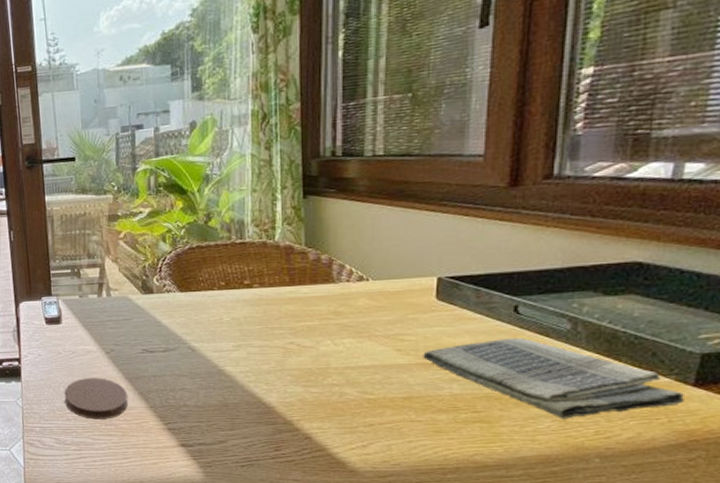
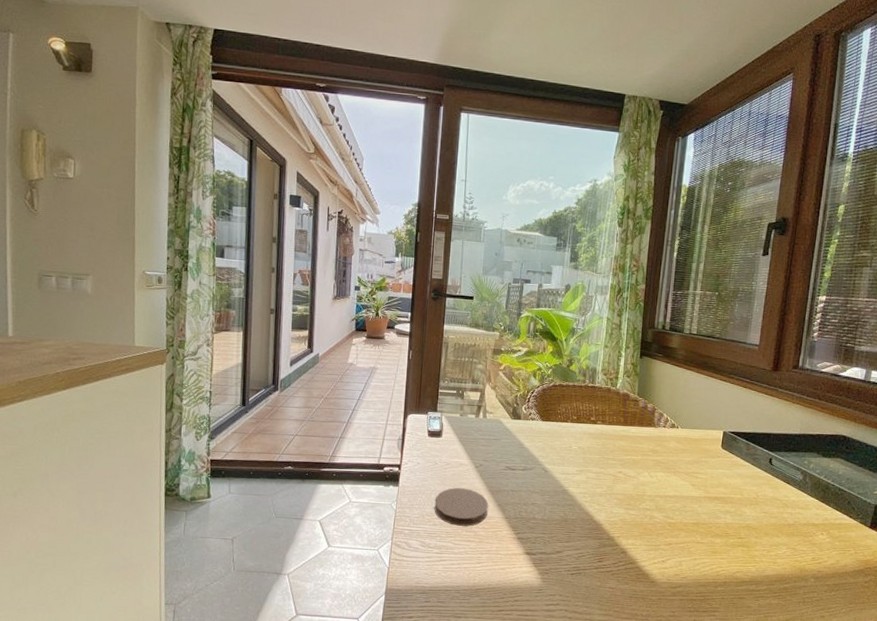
dish towel: present [423,338,684,419] -> none [709,482,864,547]

